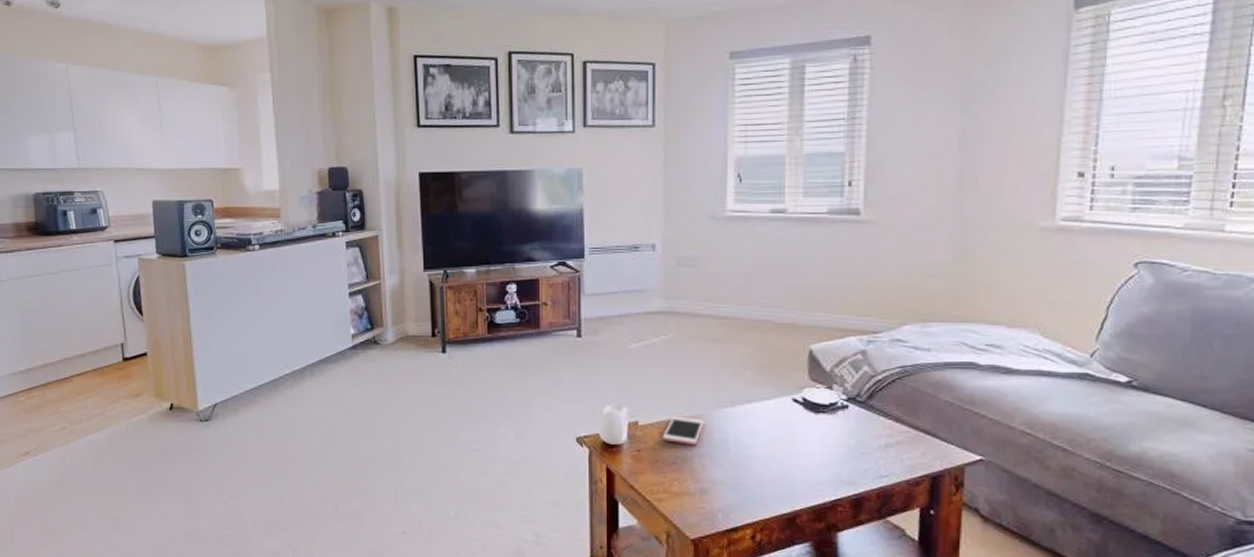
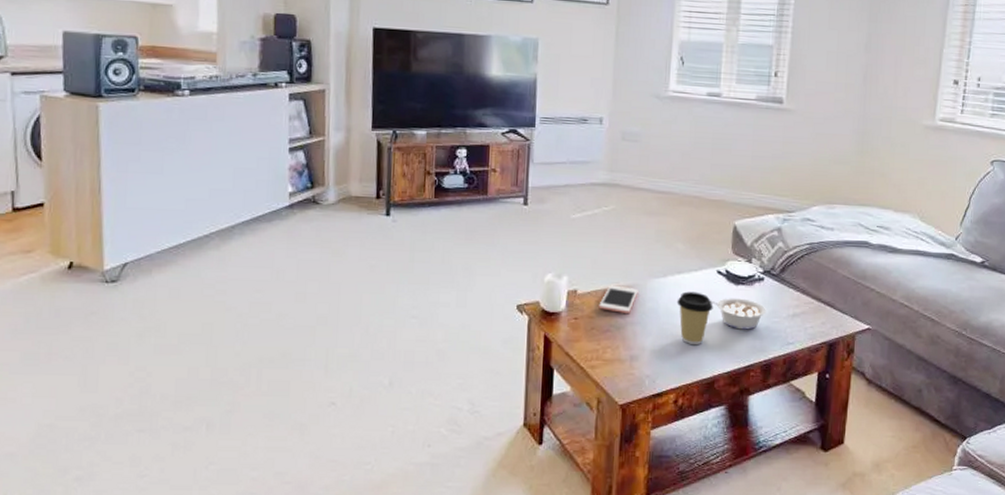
coffee cup: none [748,421,790,478] -> present [677,291,713,346]
legume: none [786,428,853,462] -> present [710,298,766,330]

